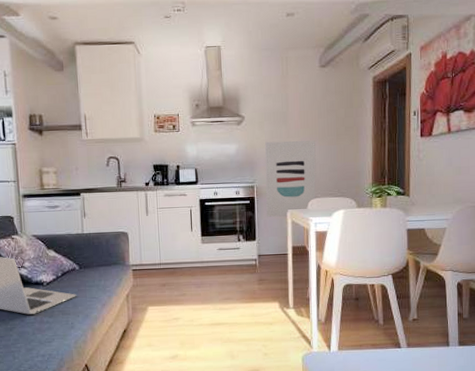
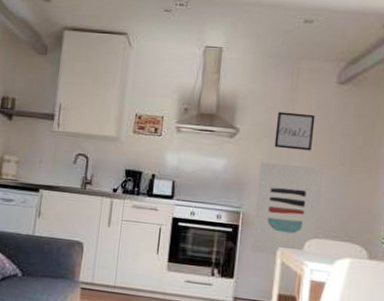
wall art: none [274,96,305,129] -> present [274,111,315,151]

